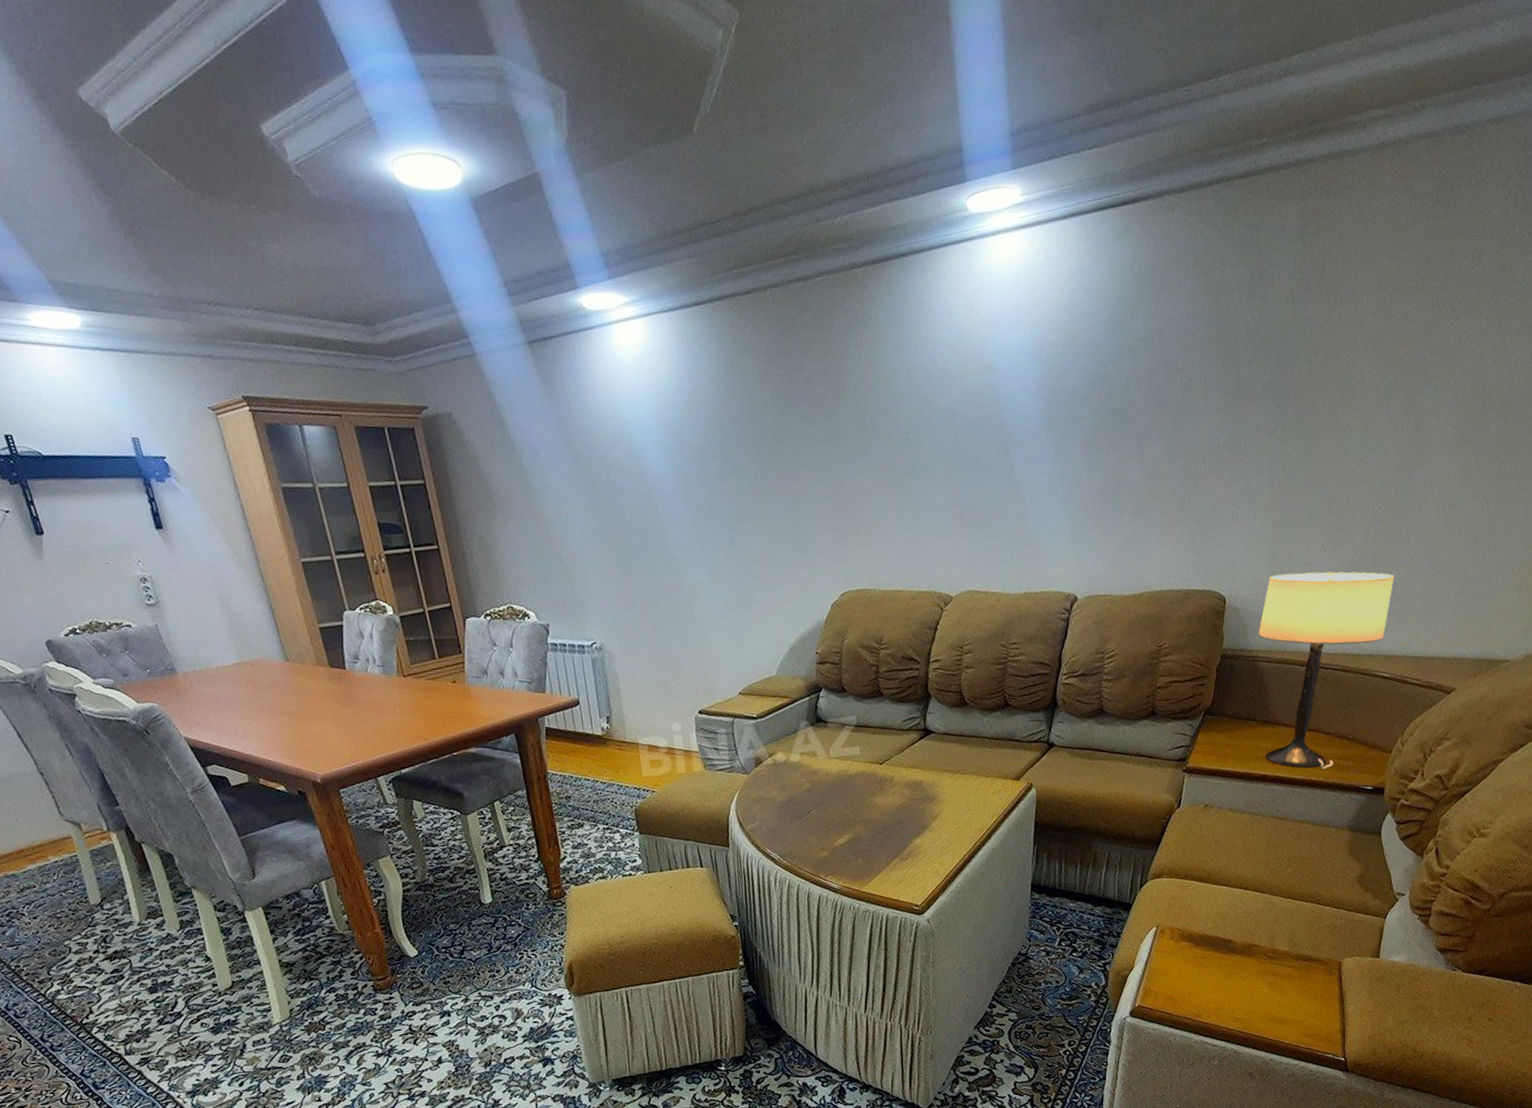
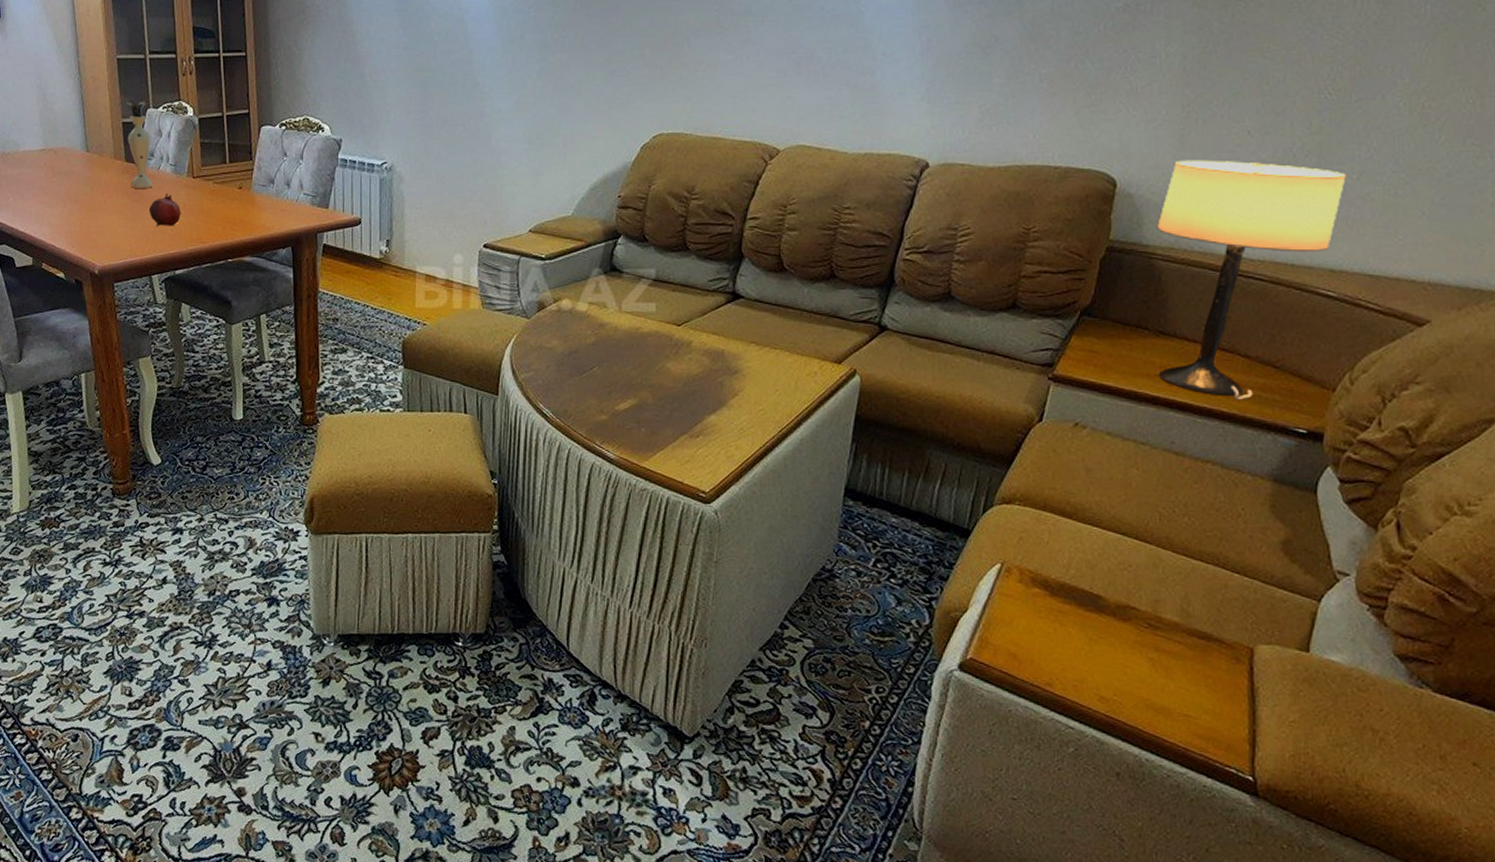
vase: none [311,601,364,694] -> present [118,97,156,188]
fruit: none [362,694,398,729] -> present [148,192,181,226]

